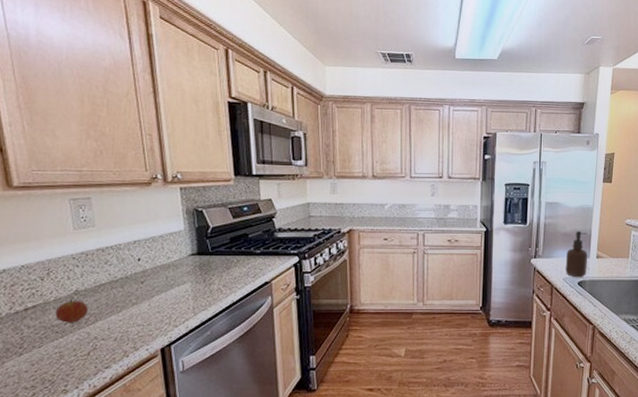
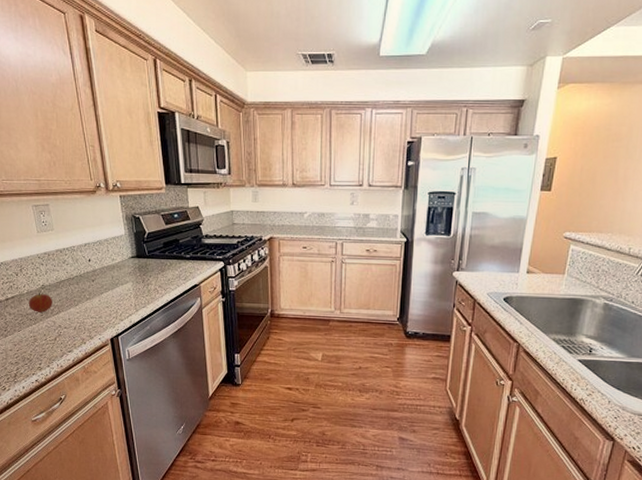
soap dispenser: present [565,230,588,278] -> none [490,243,518,294]

